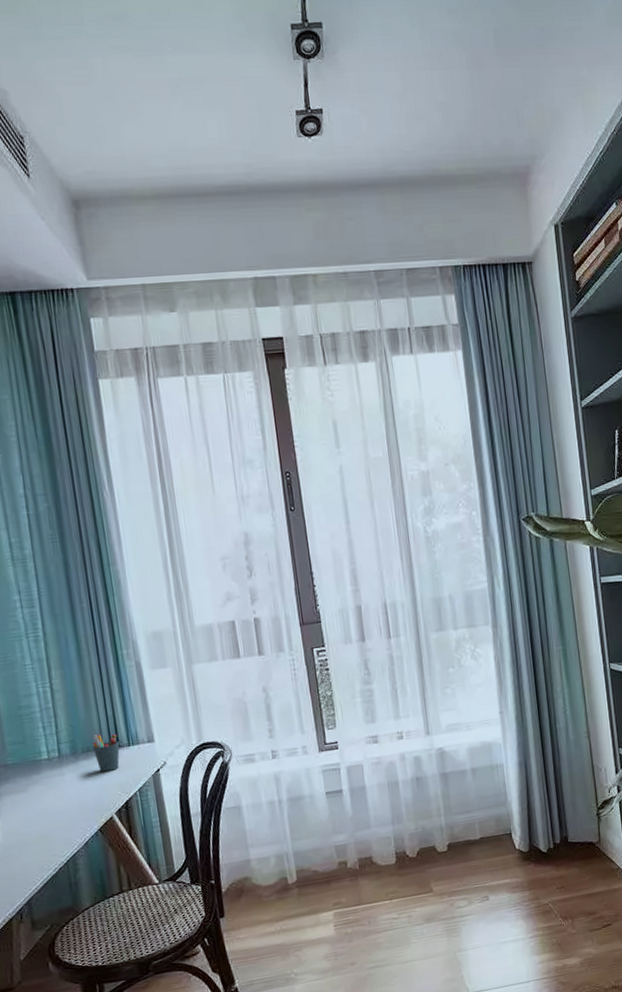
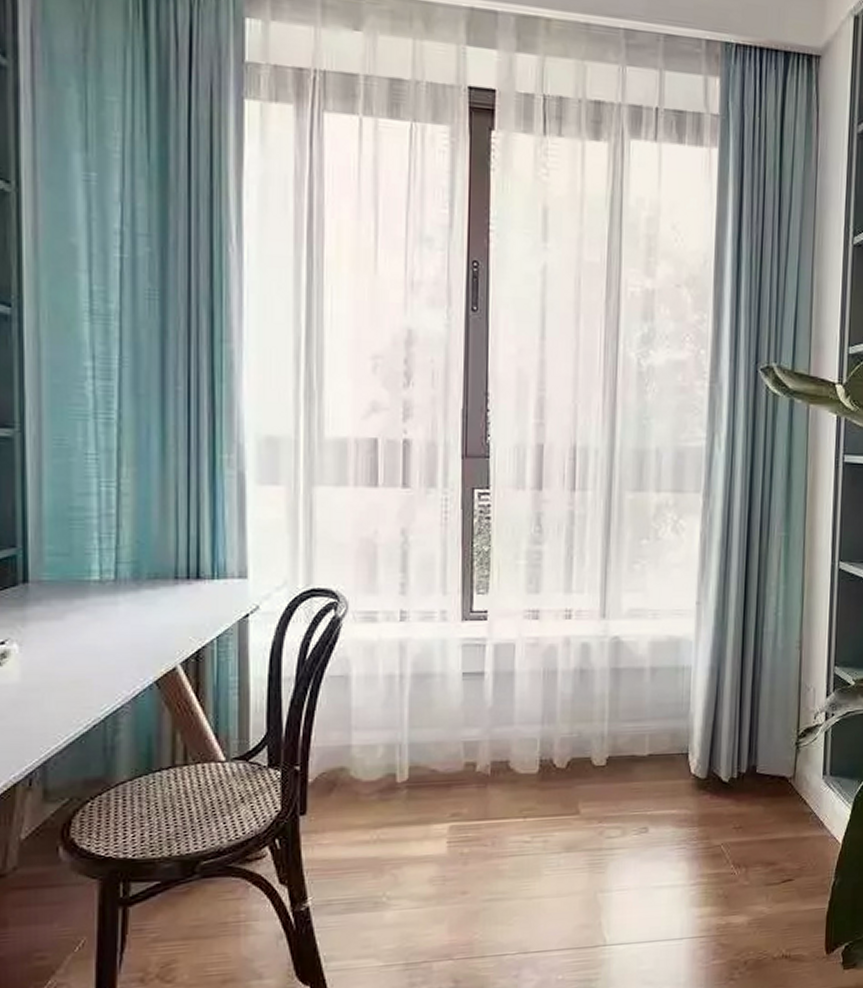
pen holder: present [93,734,120,772] -> none [164,557,200,608]

